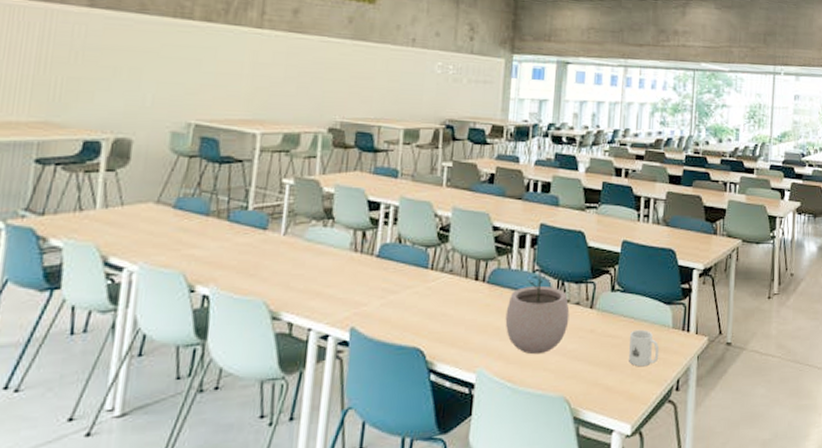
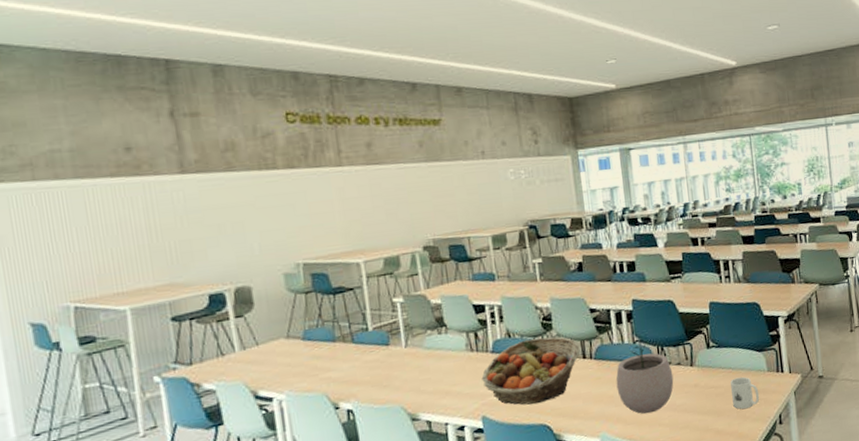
fruit basket: none [359,248,474,323] -> present [481,337,580,405]

